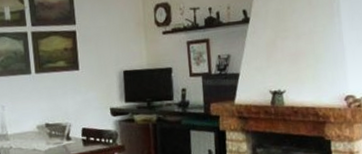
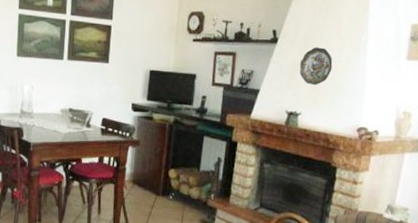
decorative plate: none [275,20,309,61] -> present [299,47,333,86]

